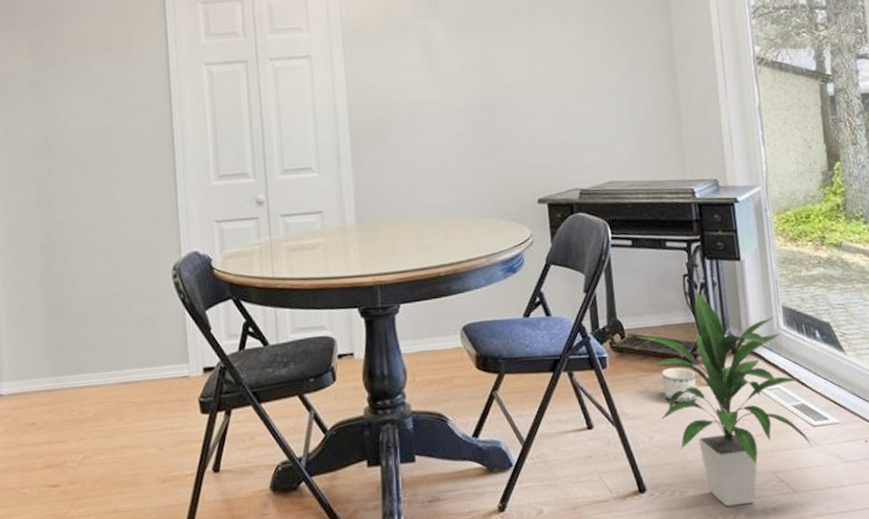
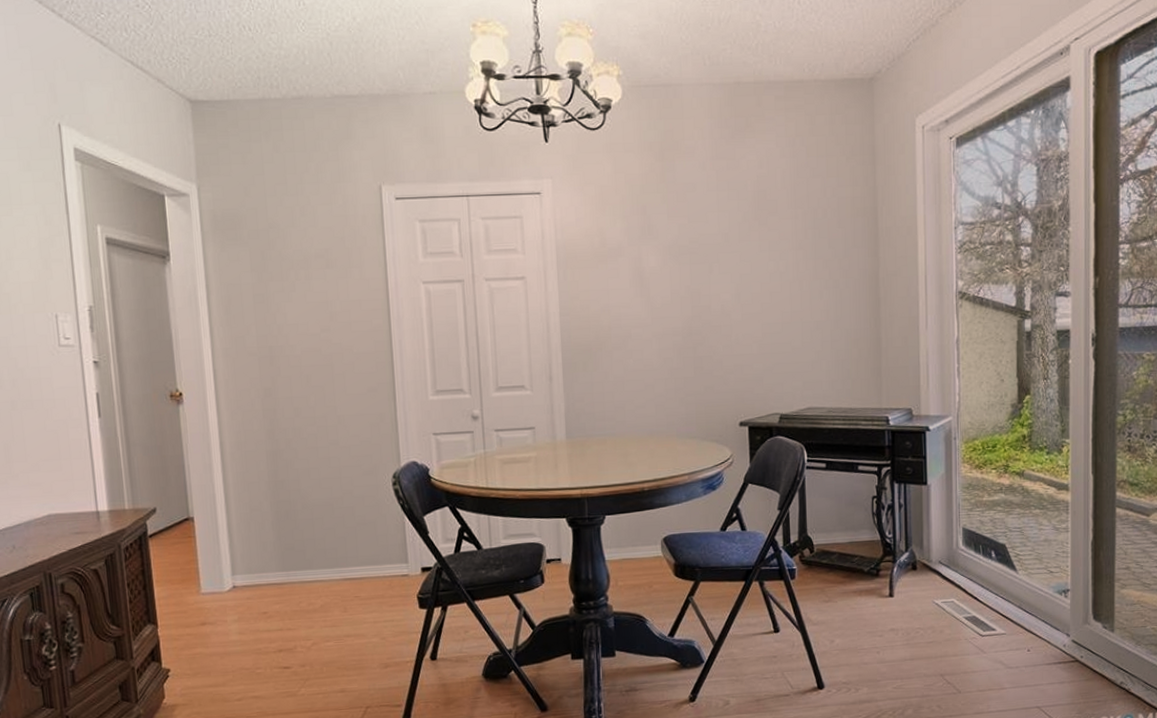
indoor plant: present [637,290,813,507] -> none [825,511,979,703]
planter: present [661,367,697,402] -> none [845,580,877,612]

